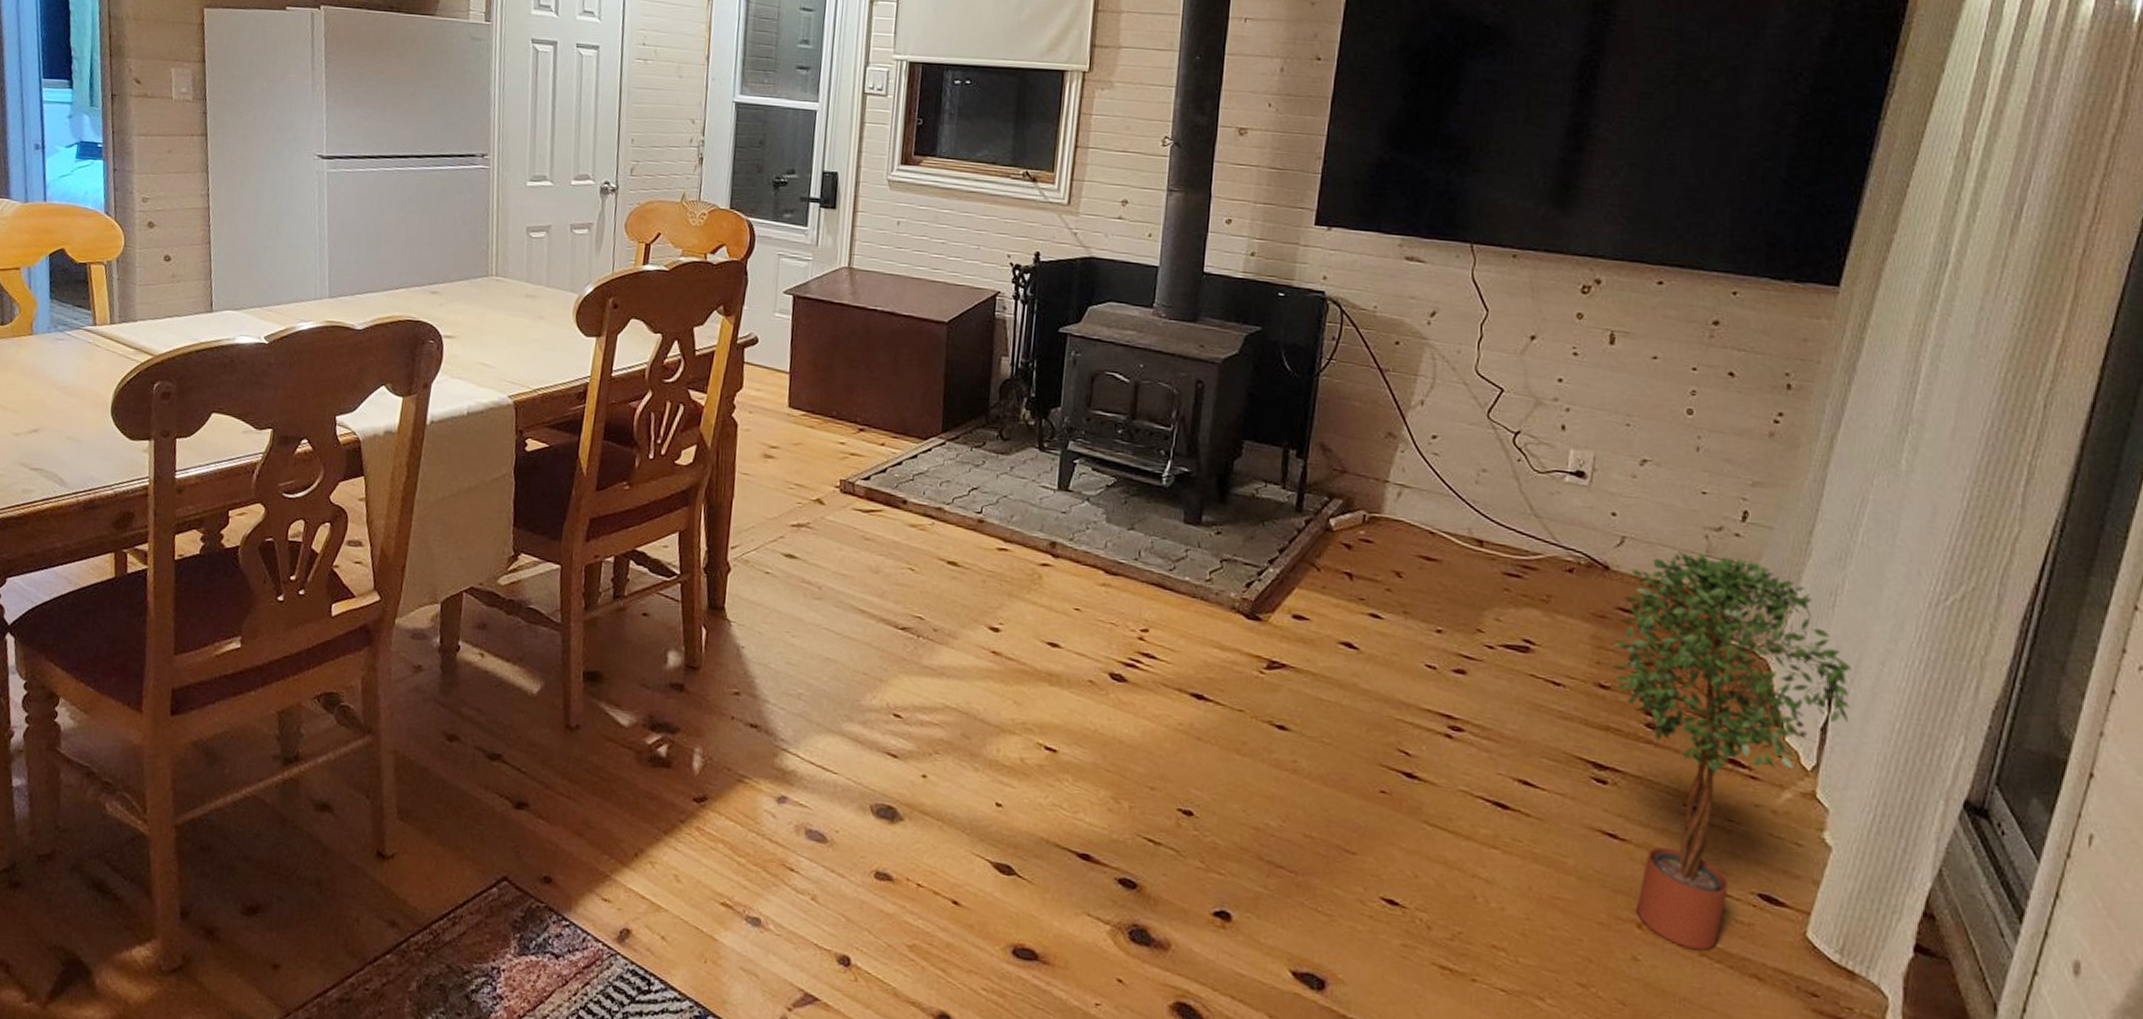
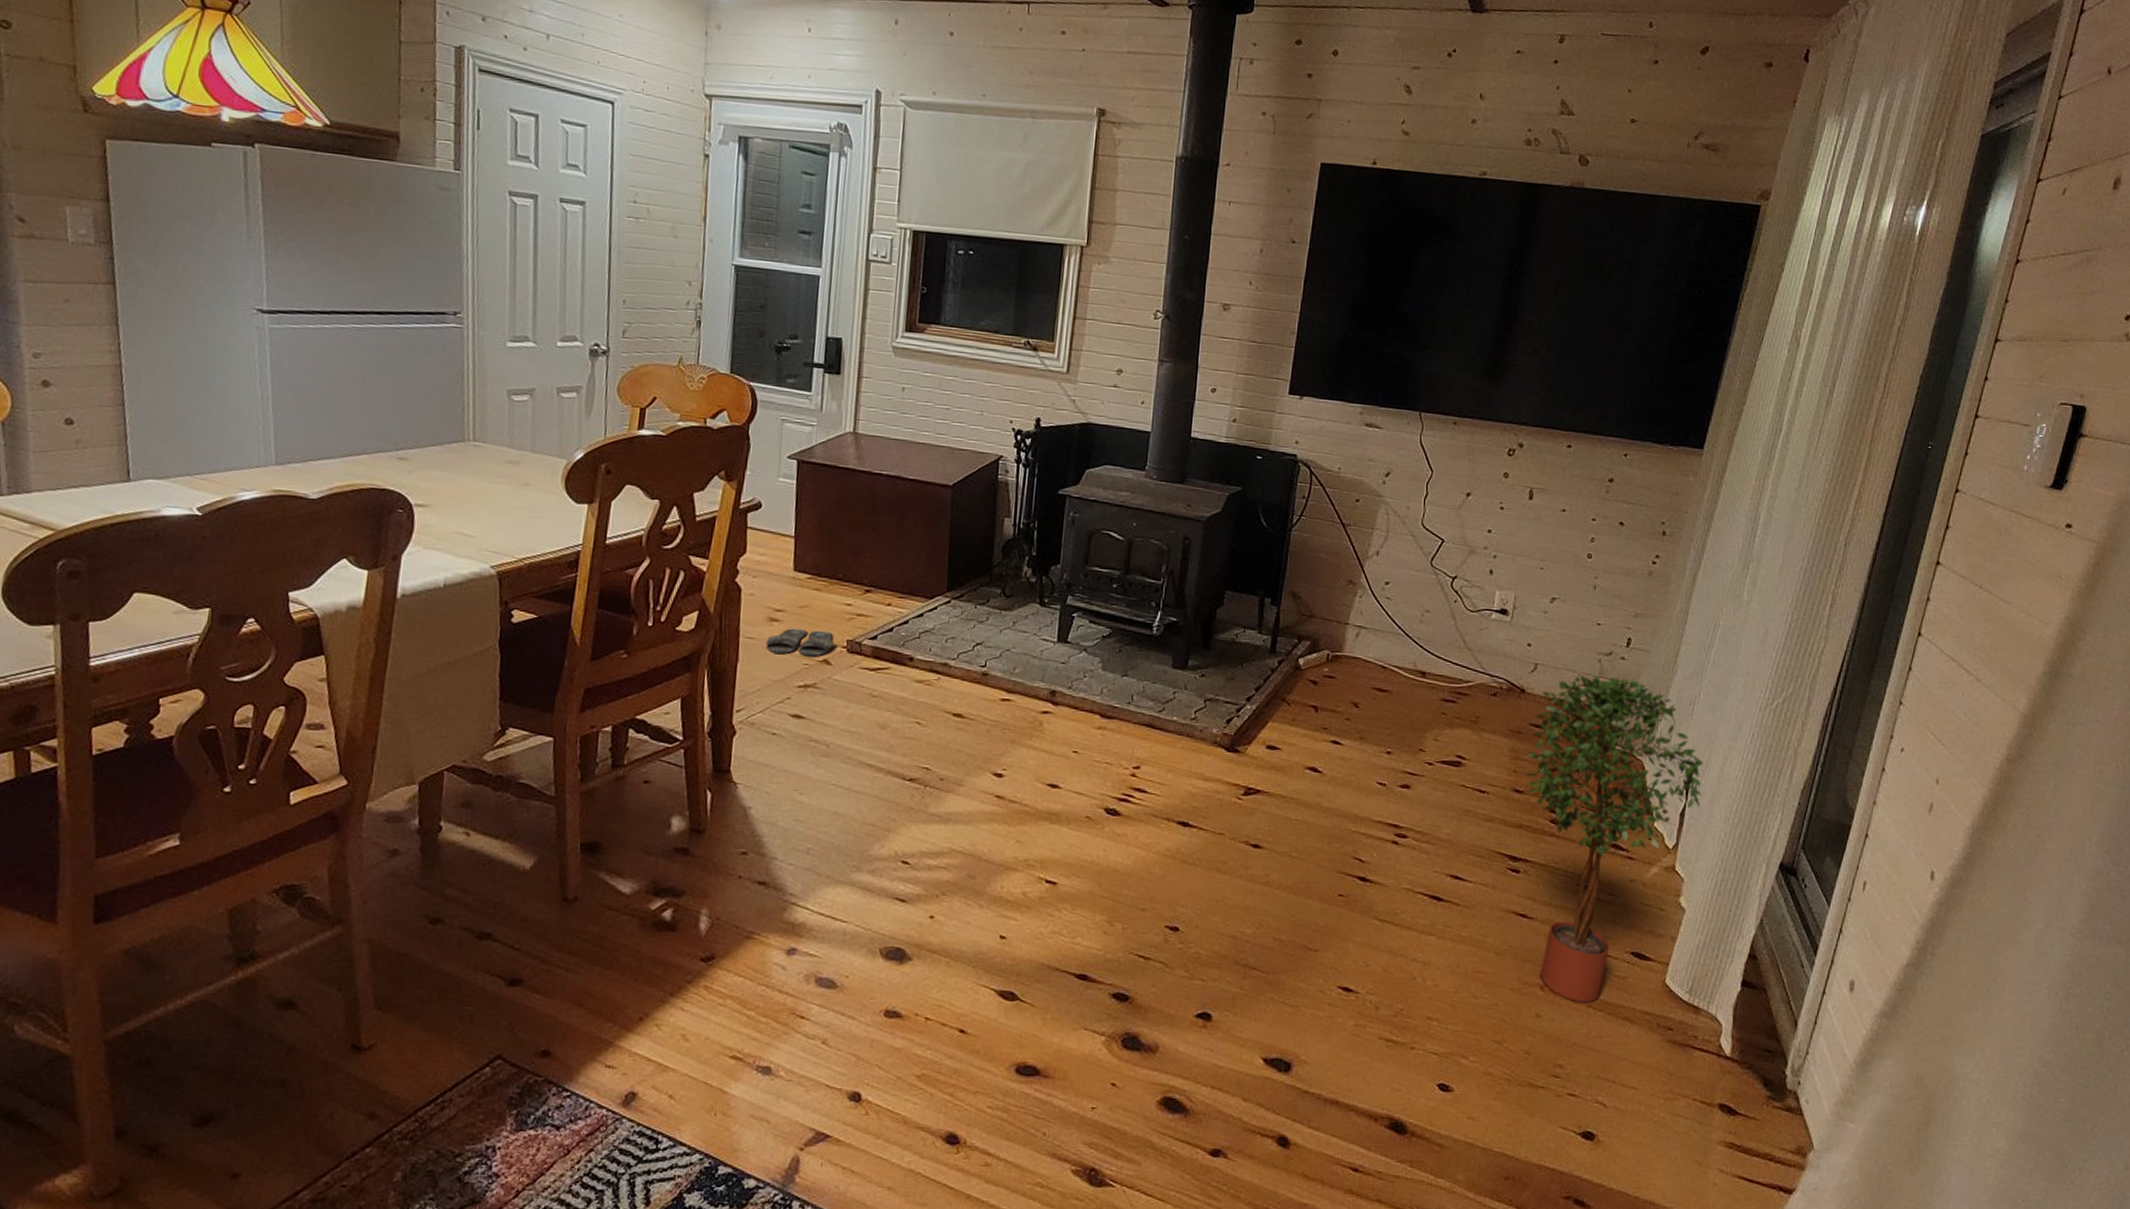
slippers: none [760,465,828,496] -> present [765,628,835,657]

